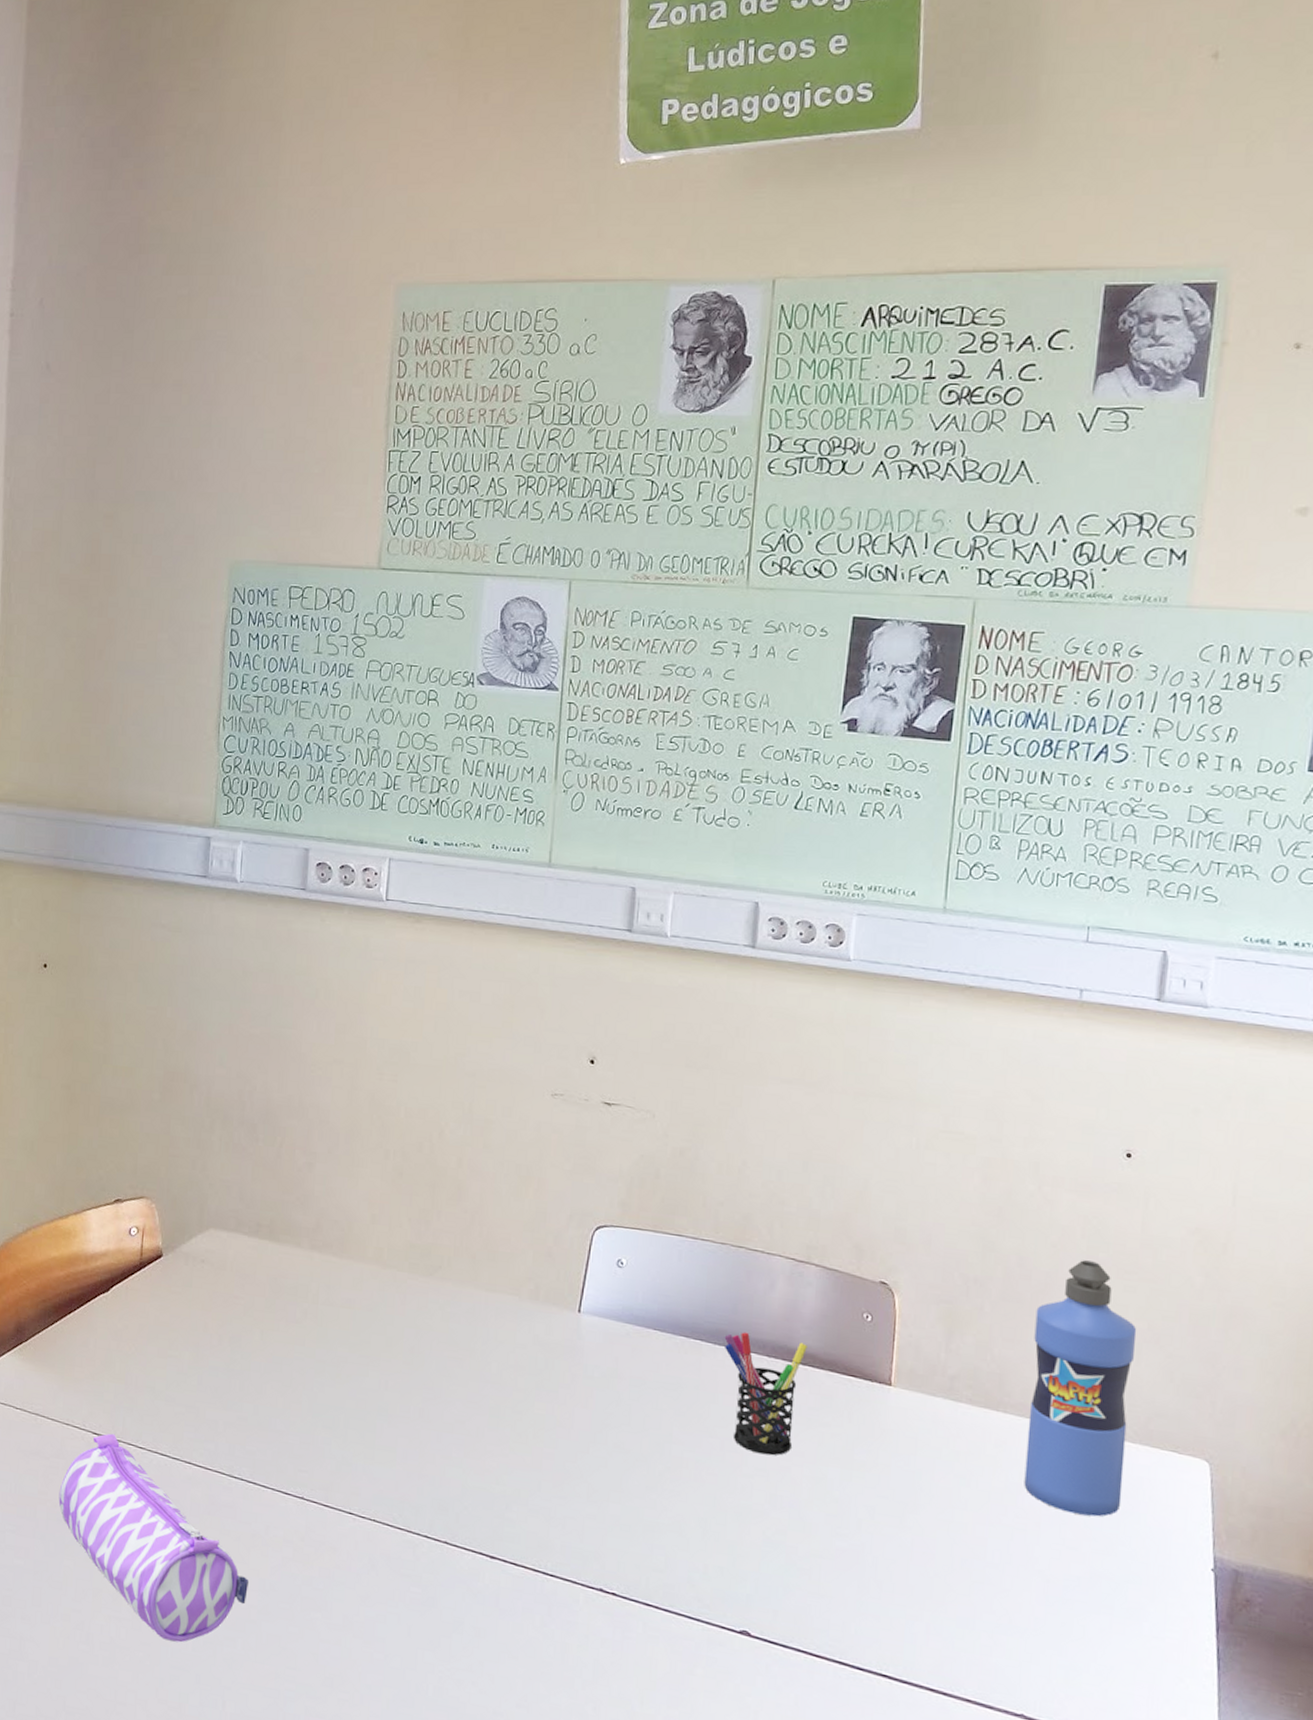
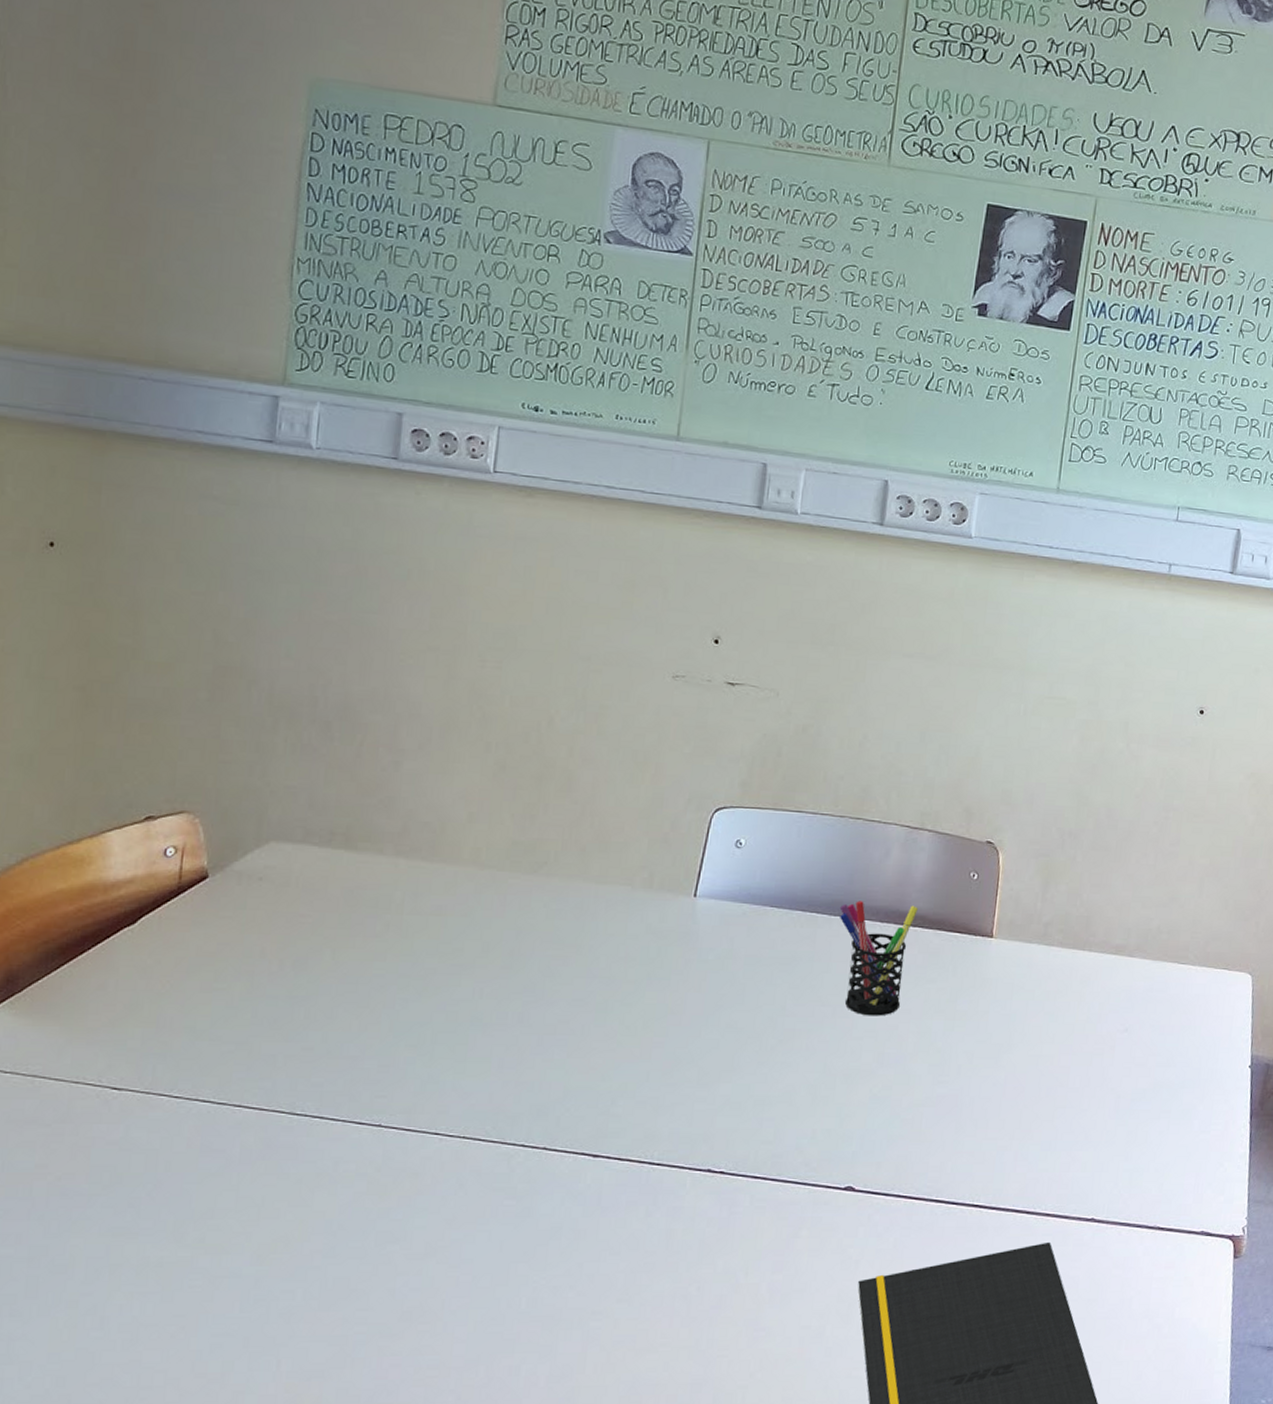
pencil case: present [58,1433,248,1643] -> none [63,1085,312,1307]
water bottle: present [1024,1260,1137,1517] -> none [1103,808,1201,1034]

